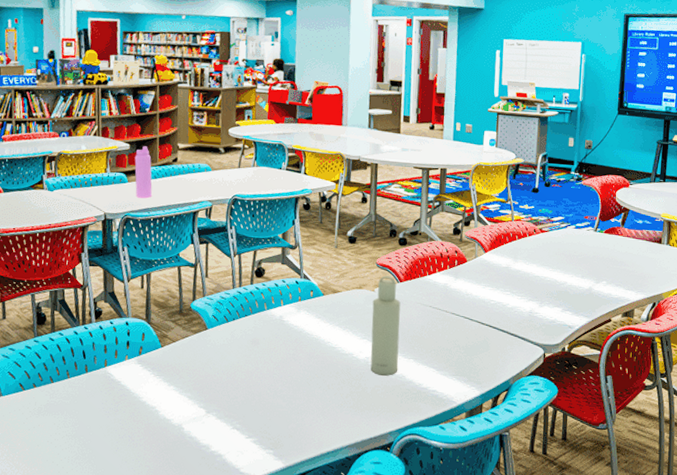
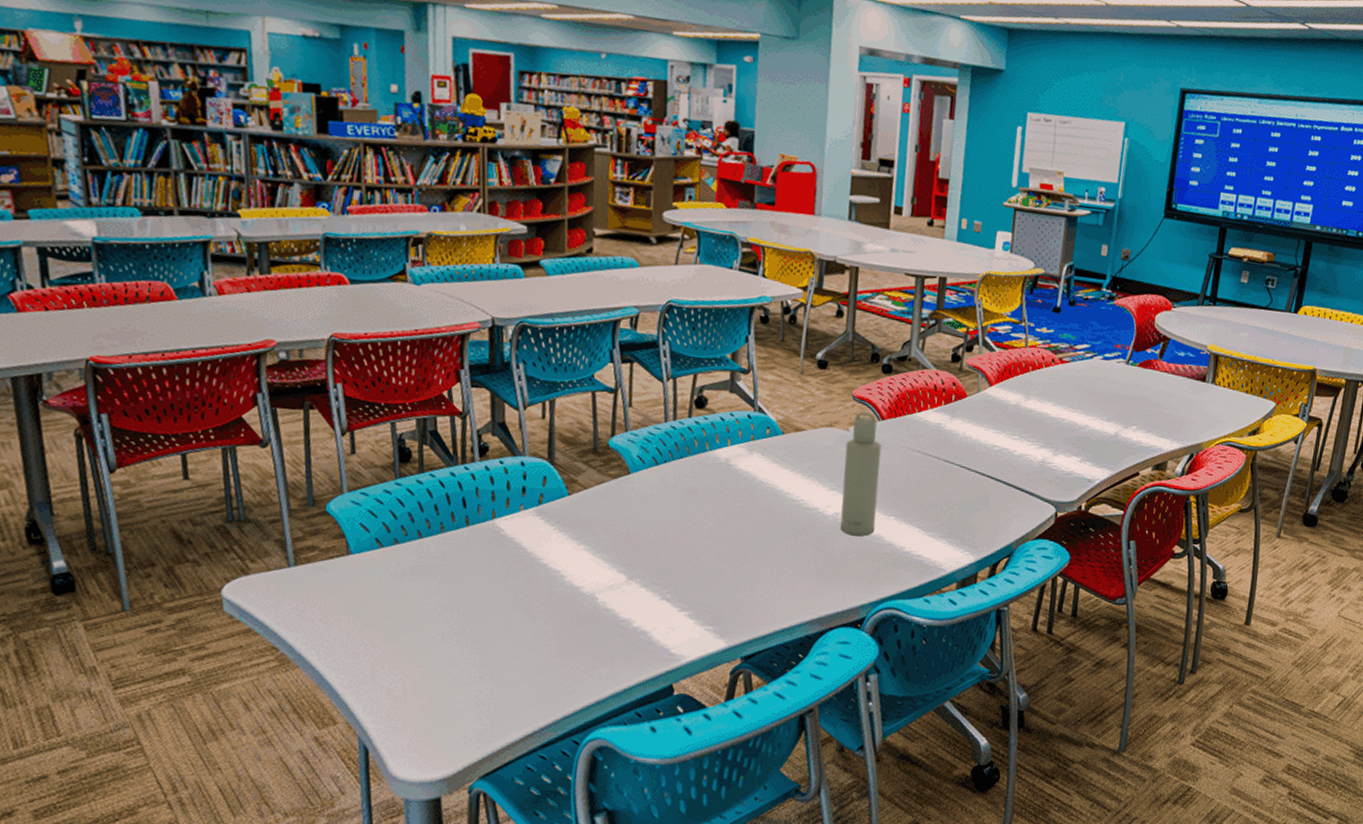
water bottle: present [134,146,152,199] -> none [533,229,558,300]

